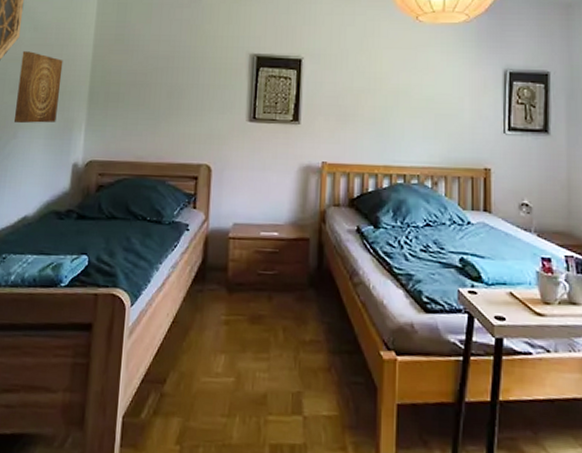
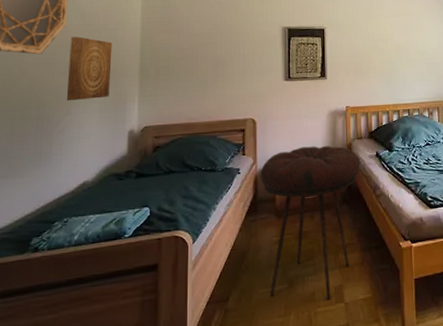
stool: none [211,207,336,409] -> present [260,146,361,301]

